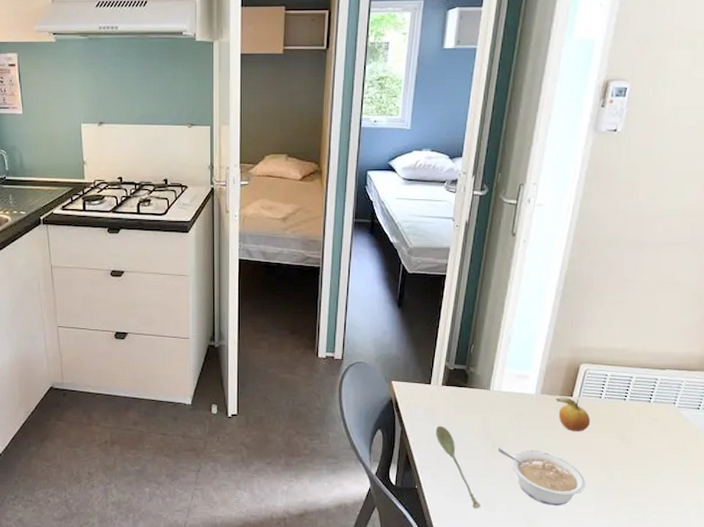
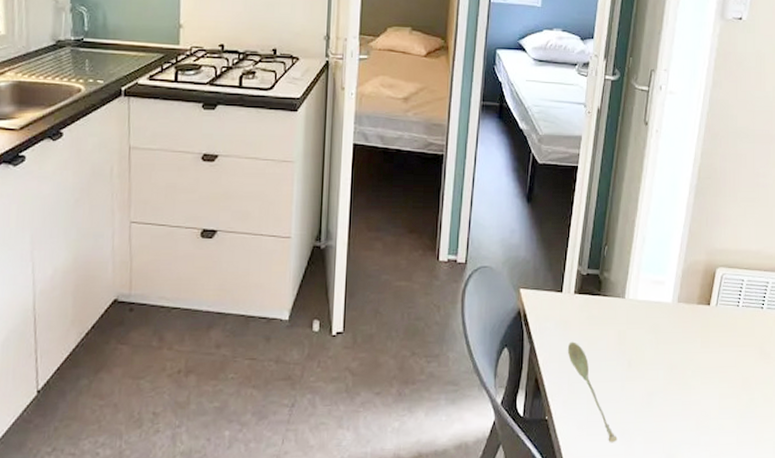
legume: present [497,448,587,505] -> none [634,367,728,435]
fruit: present [555,396,591,431] -> none [693,305,729,346]

